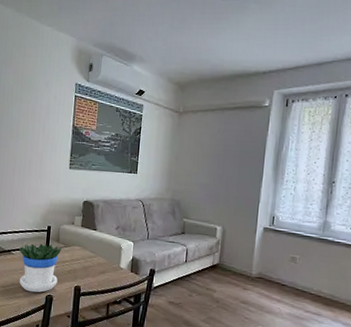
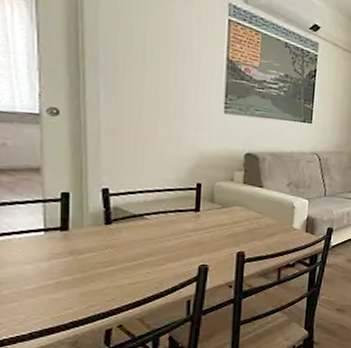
flowerpot: present [19,243,63,293] -> none [156,204,219,264]

